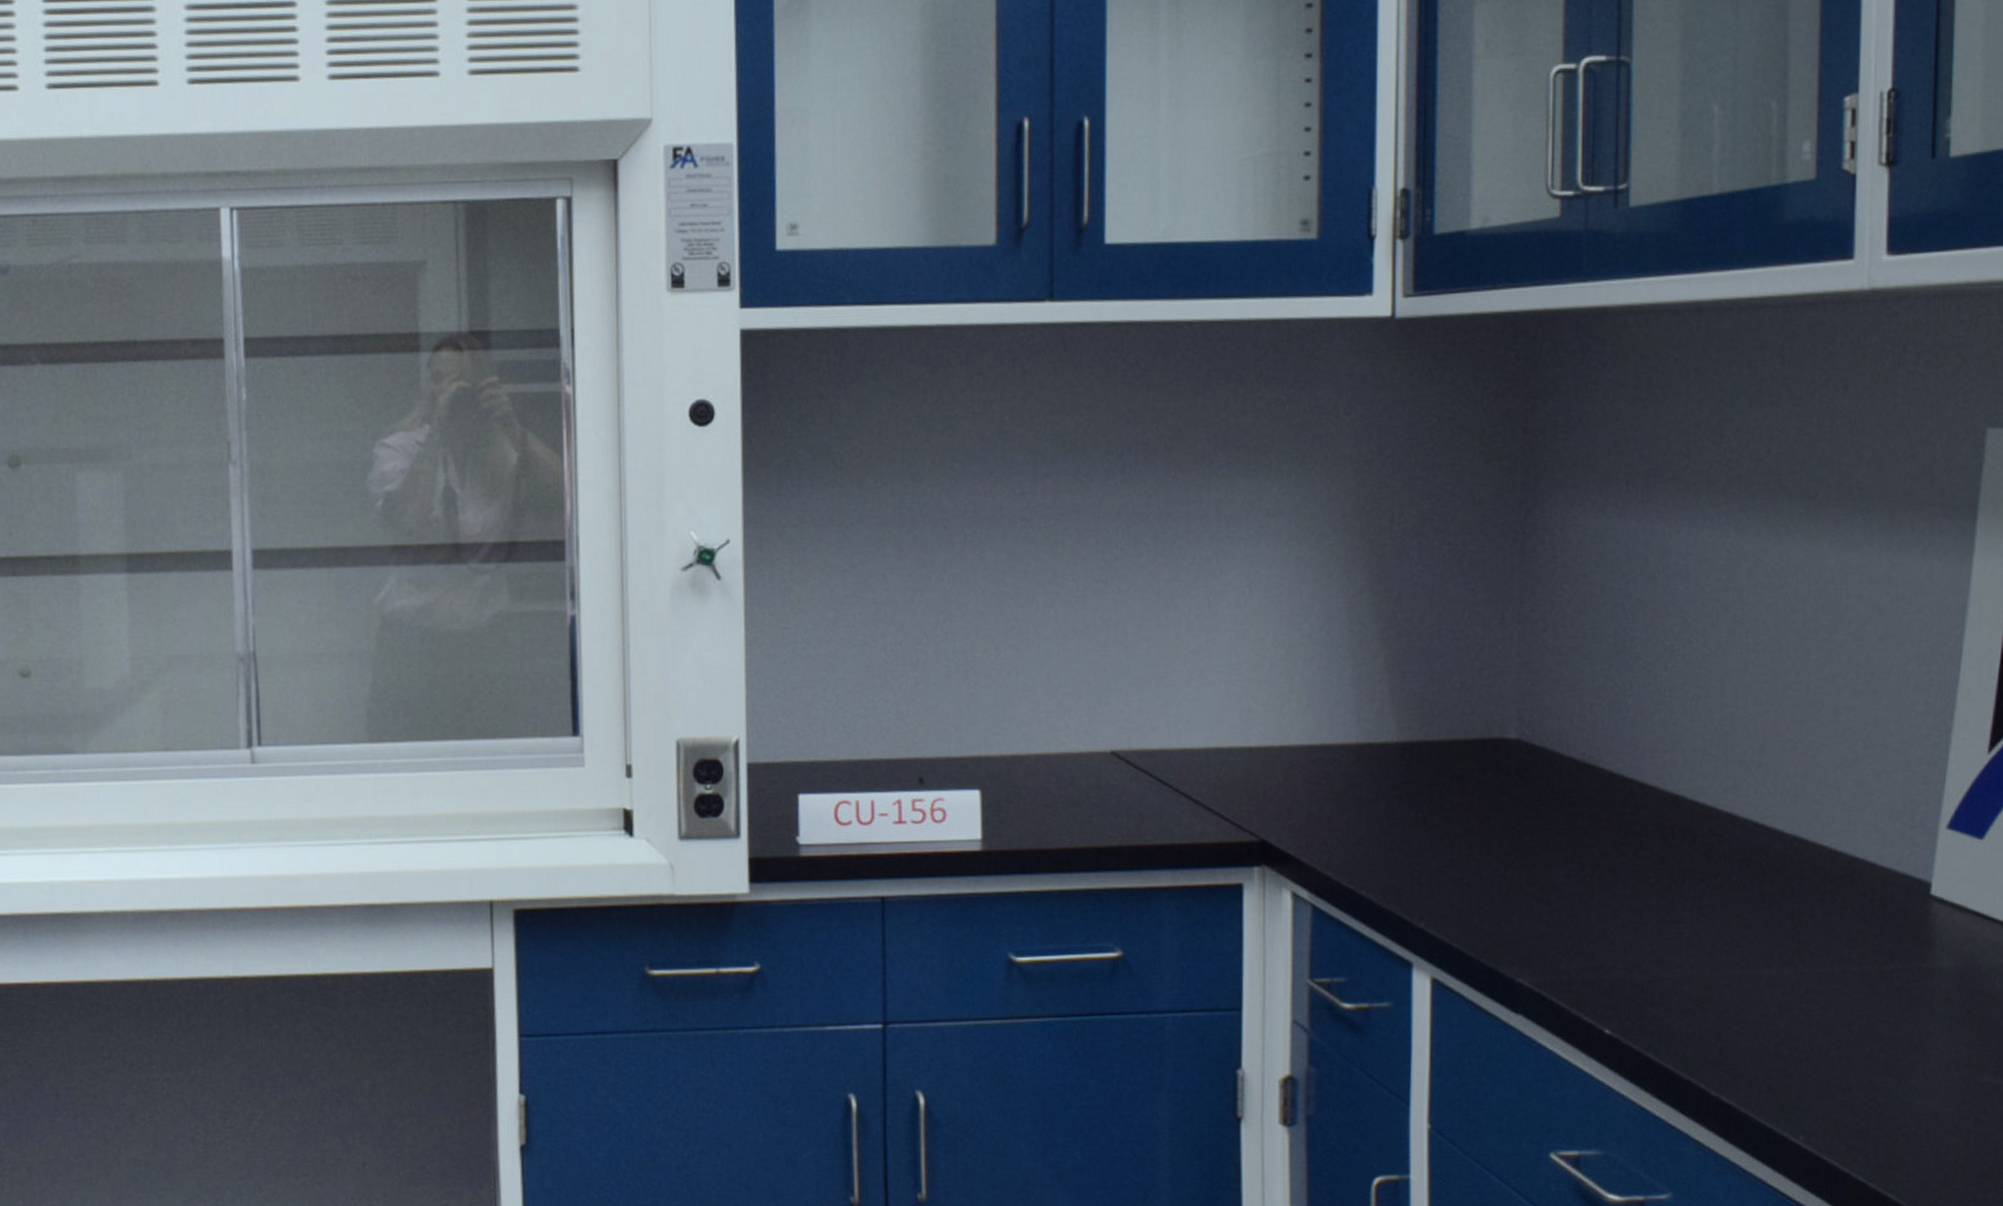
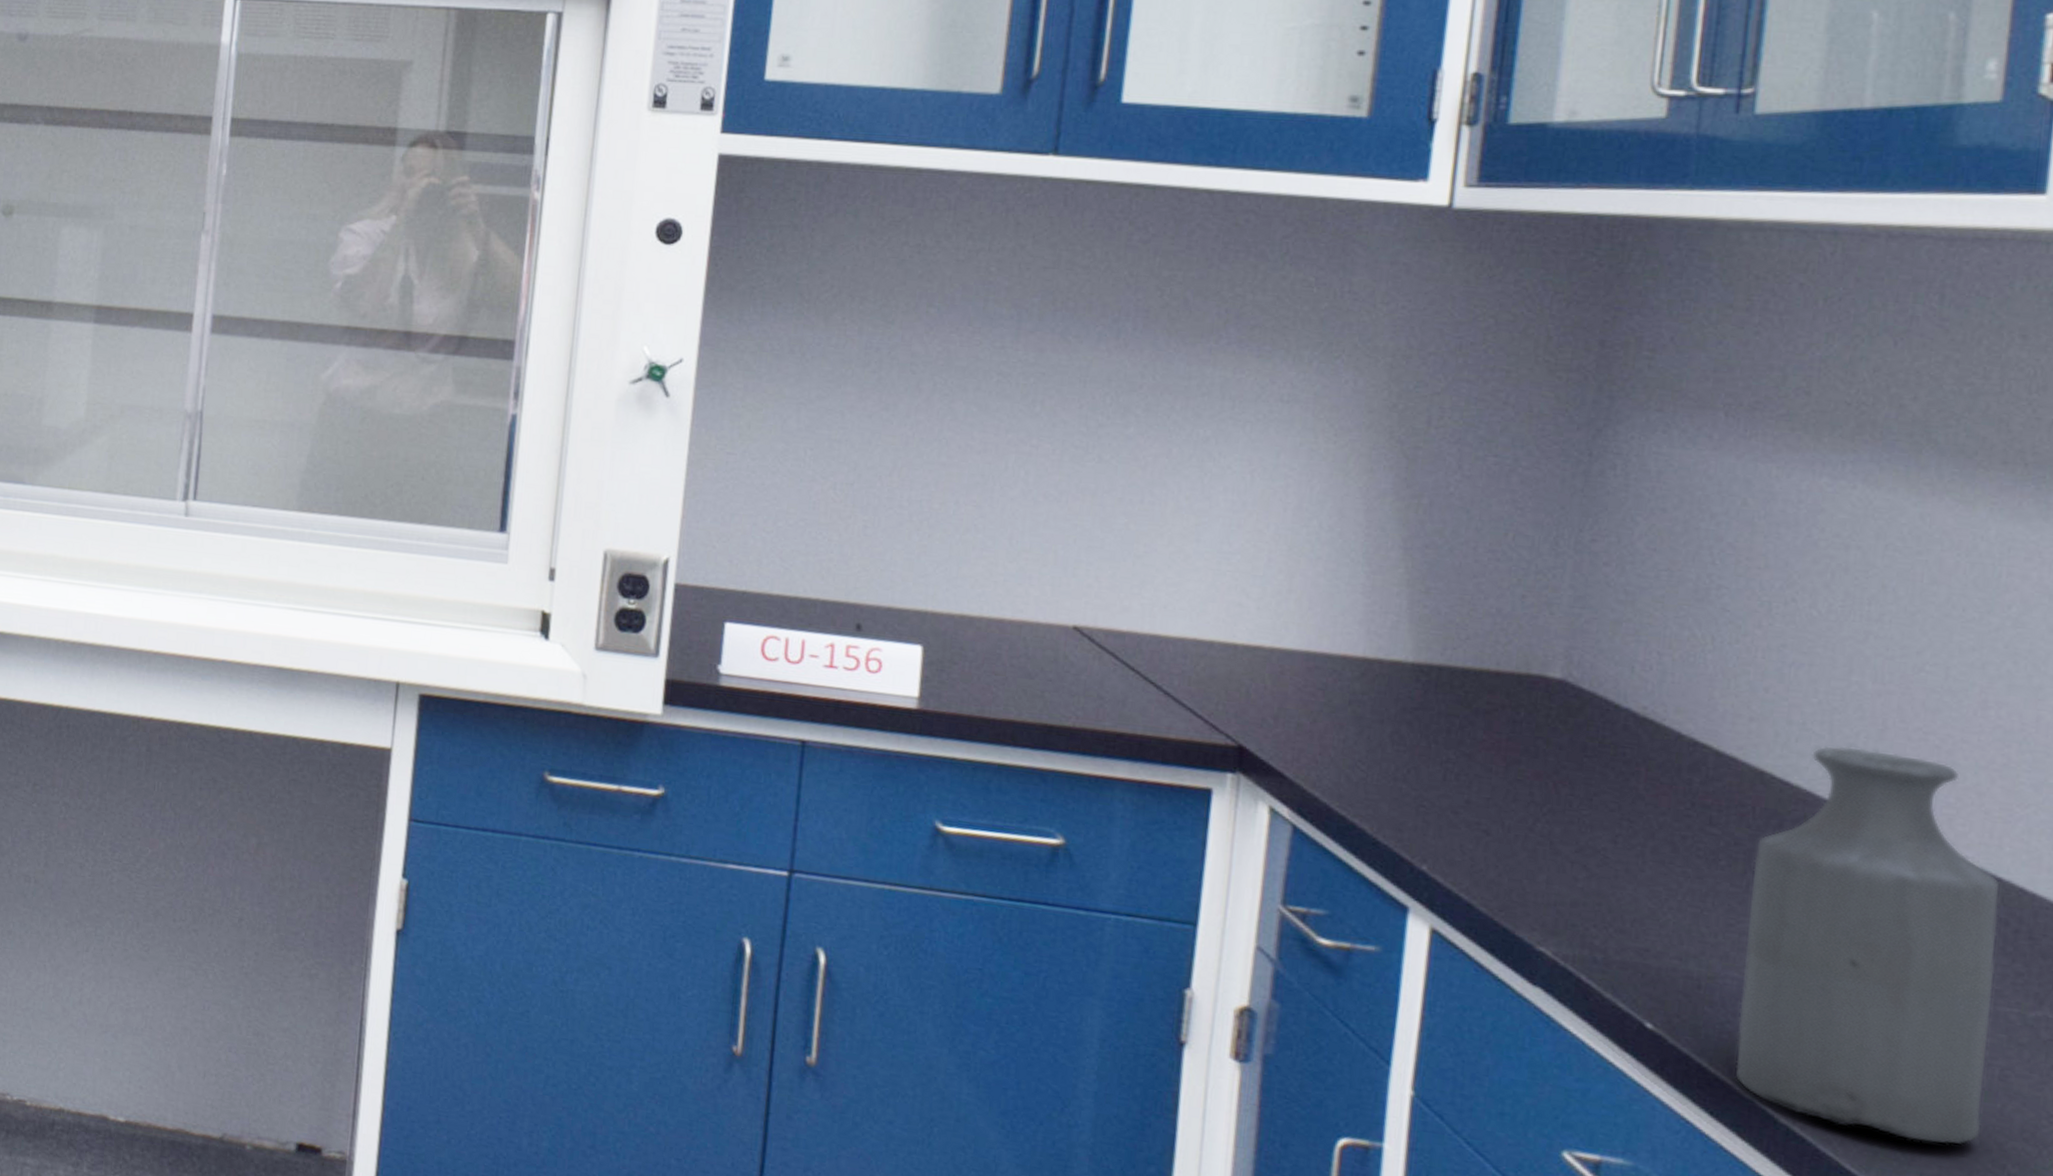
bottle: none [1674,764,1858,1090] -> present [1734,746,2000,1144]

